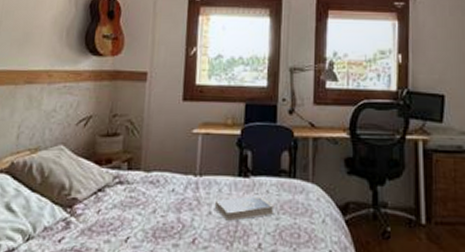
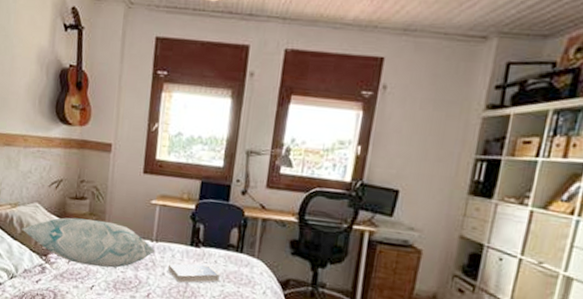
decorative pillow: none [42,157,199,214] -> present [22,217,155,268]

